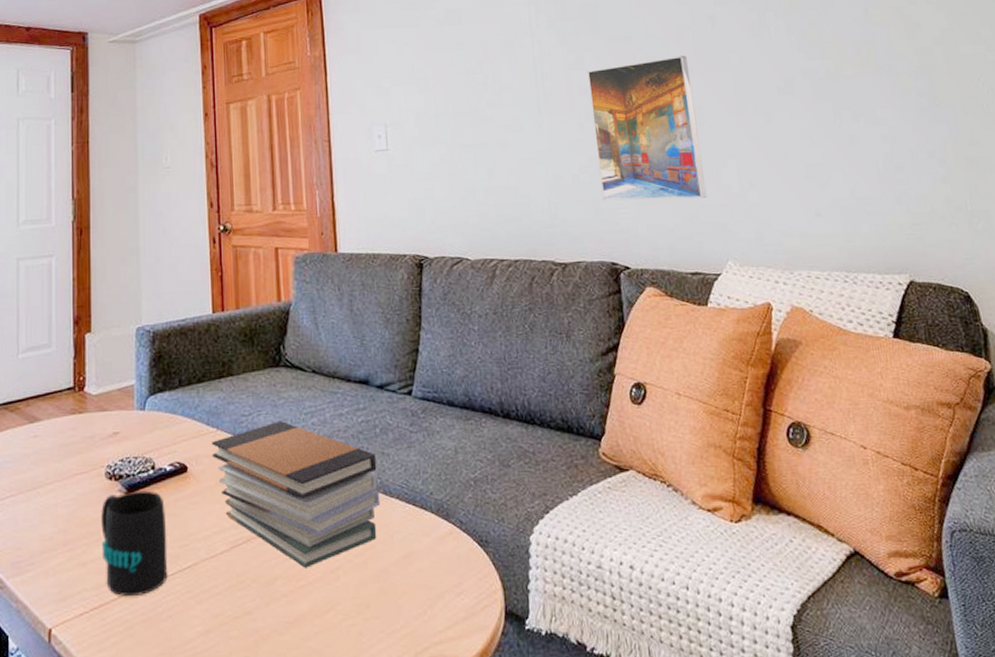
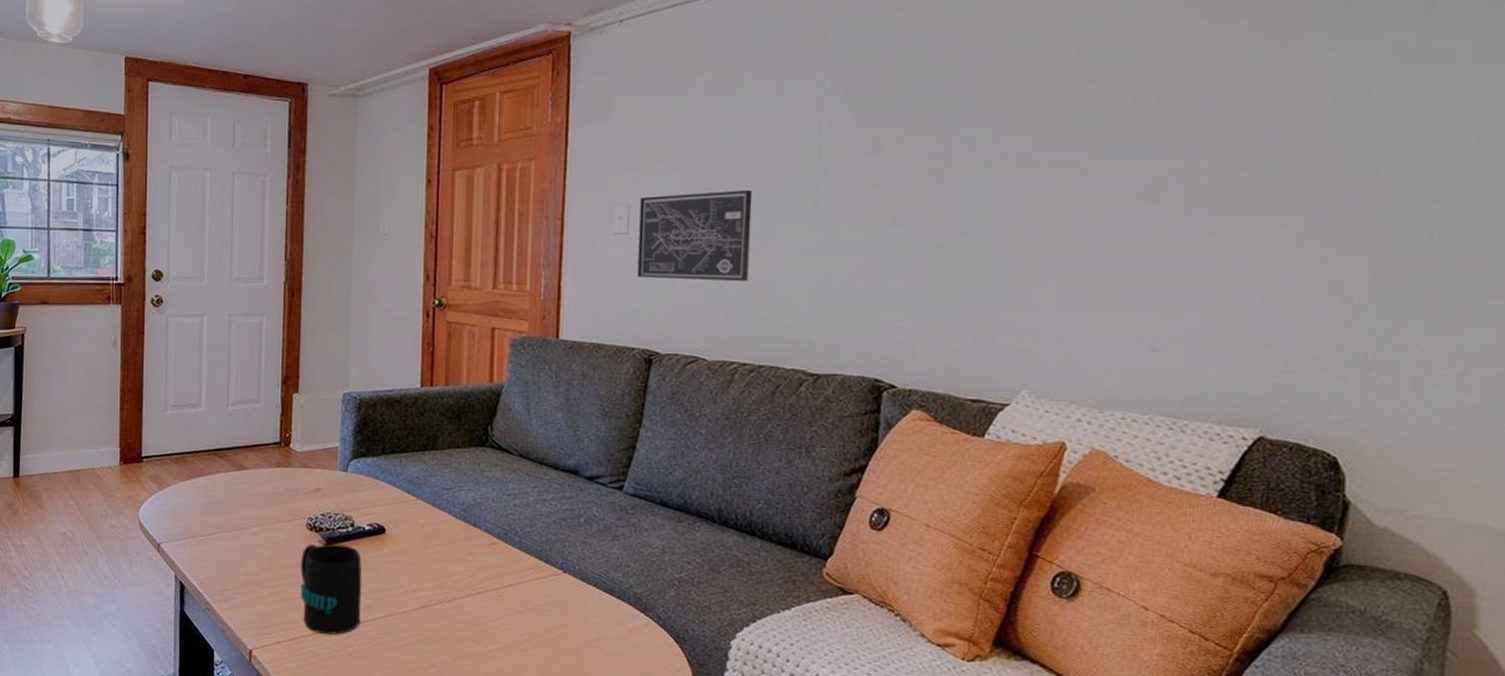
book stack: present [212,421,381,568] -> none [410,498,577,636]
wall art: none [394,104,494,189] -> present [637,189,753,281]
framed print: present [587,56,707,201] -> none [877,146,1020,317]

